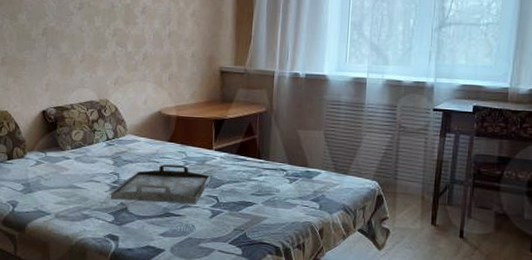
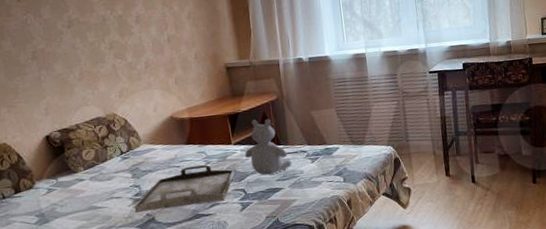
teddy bear: none [223,128,269,187] -> present [244,118,292,175]

